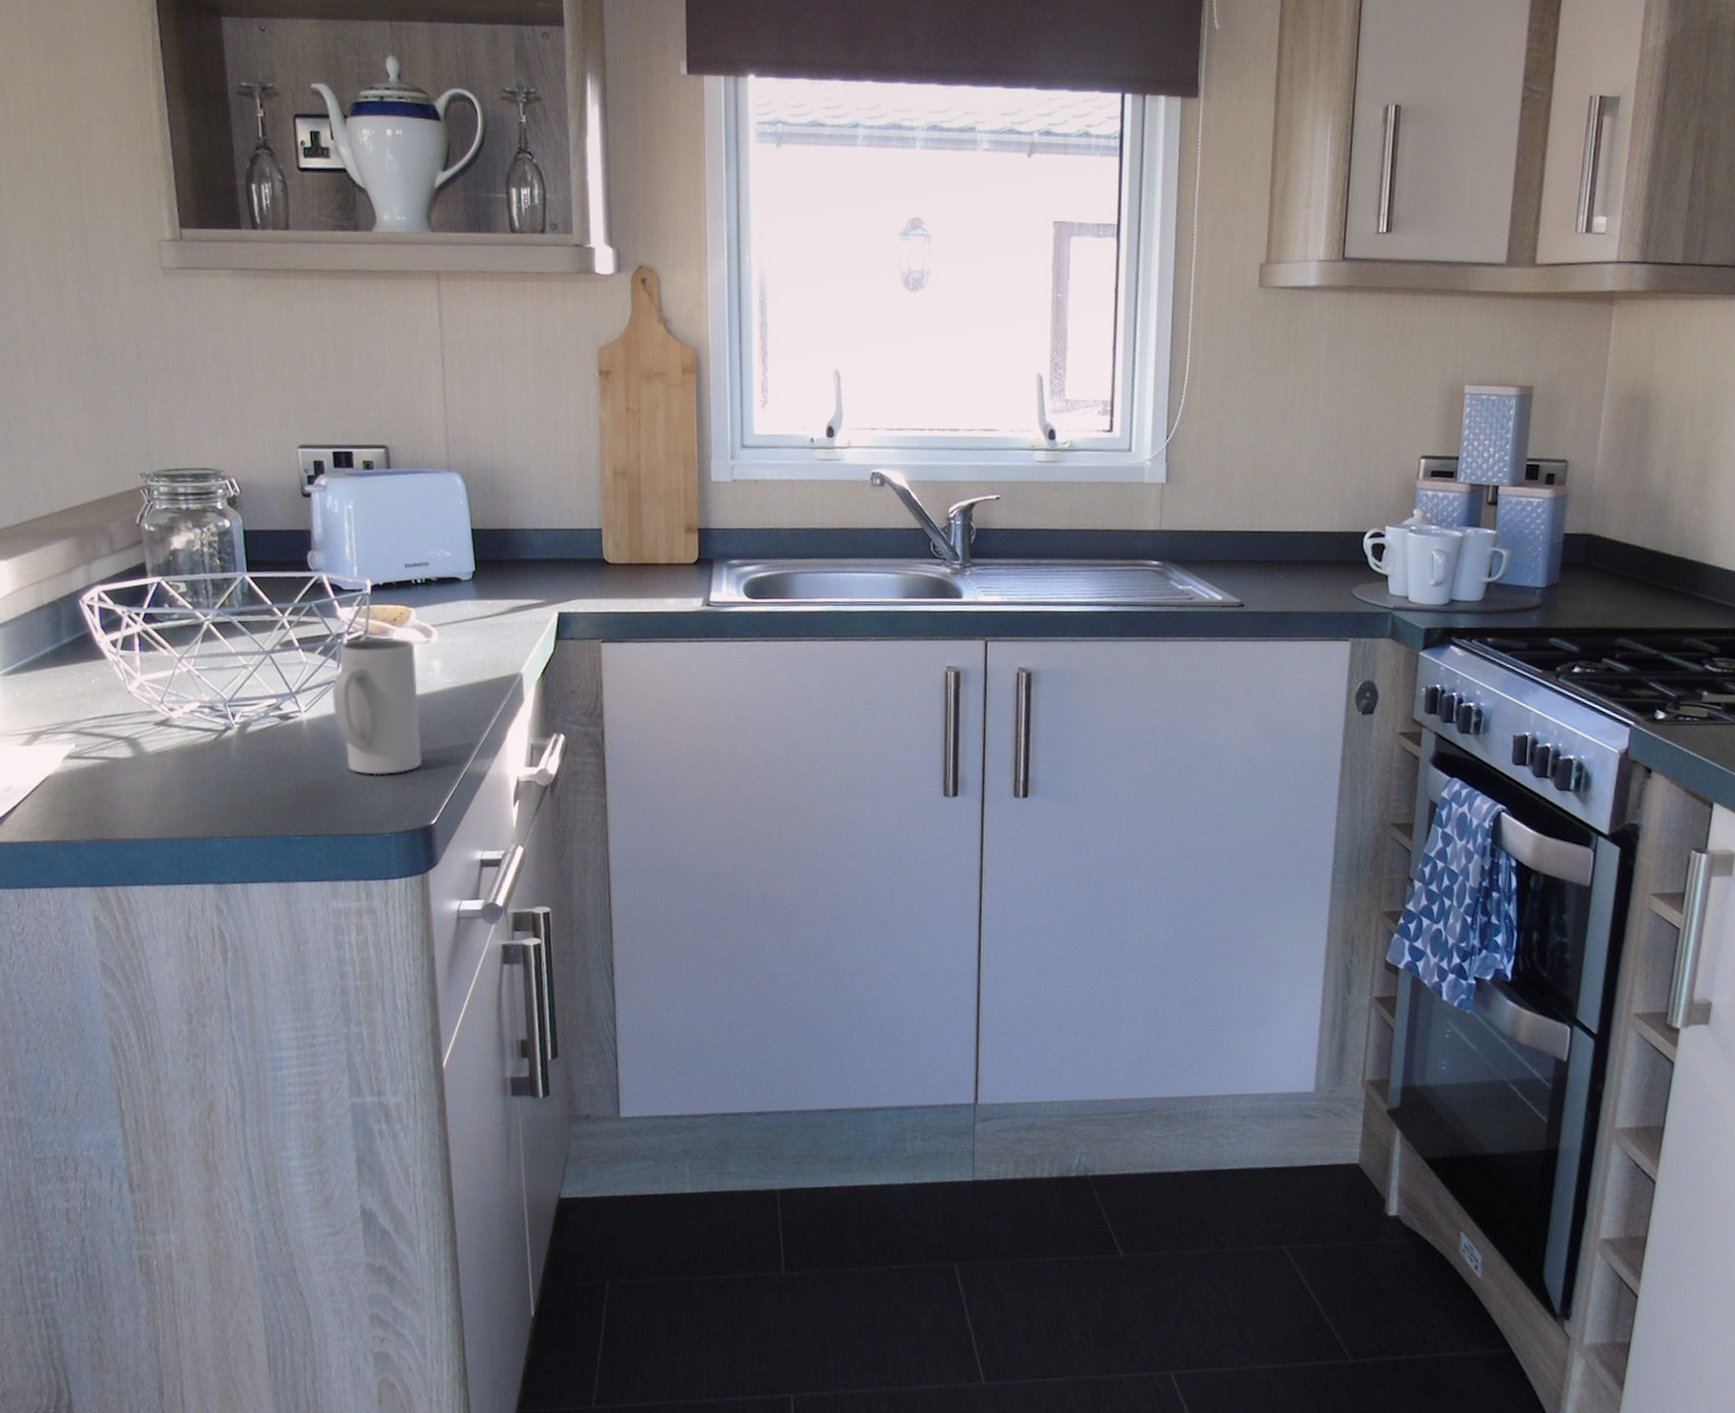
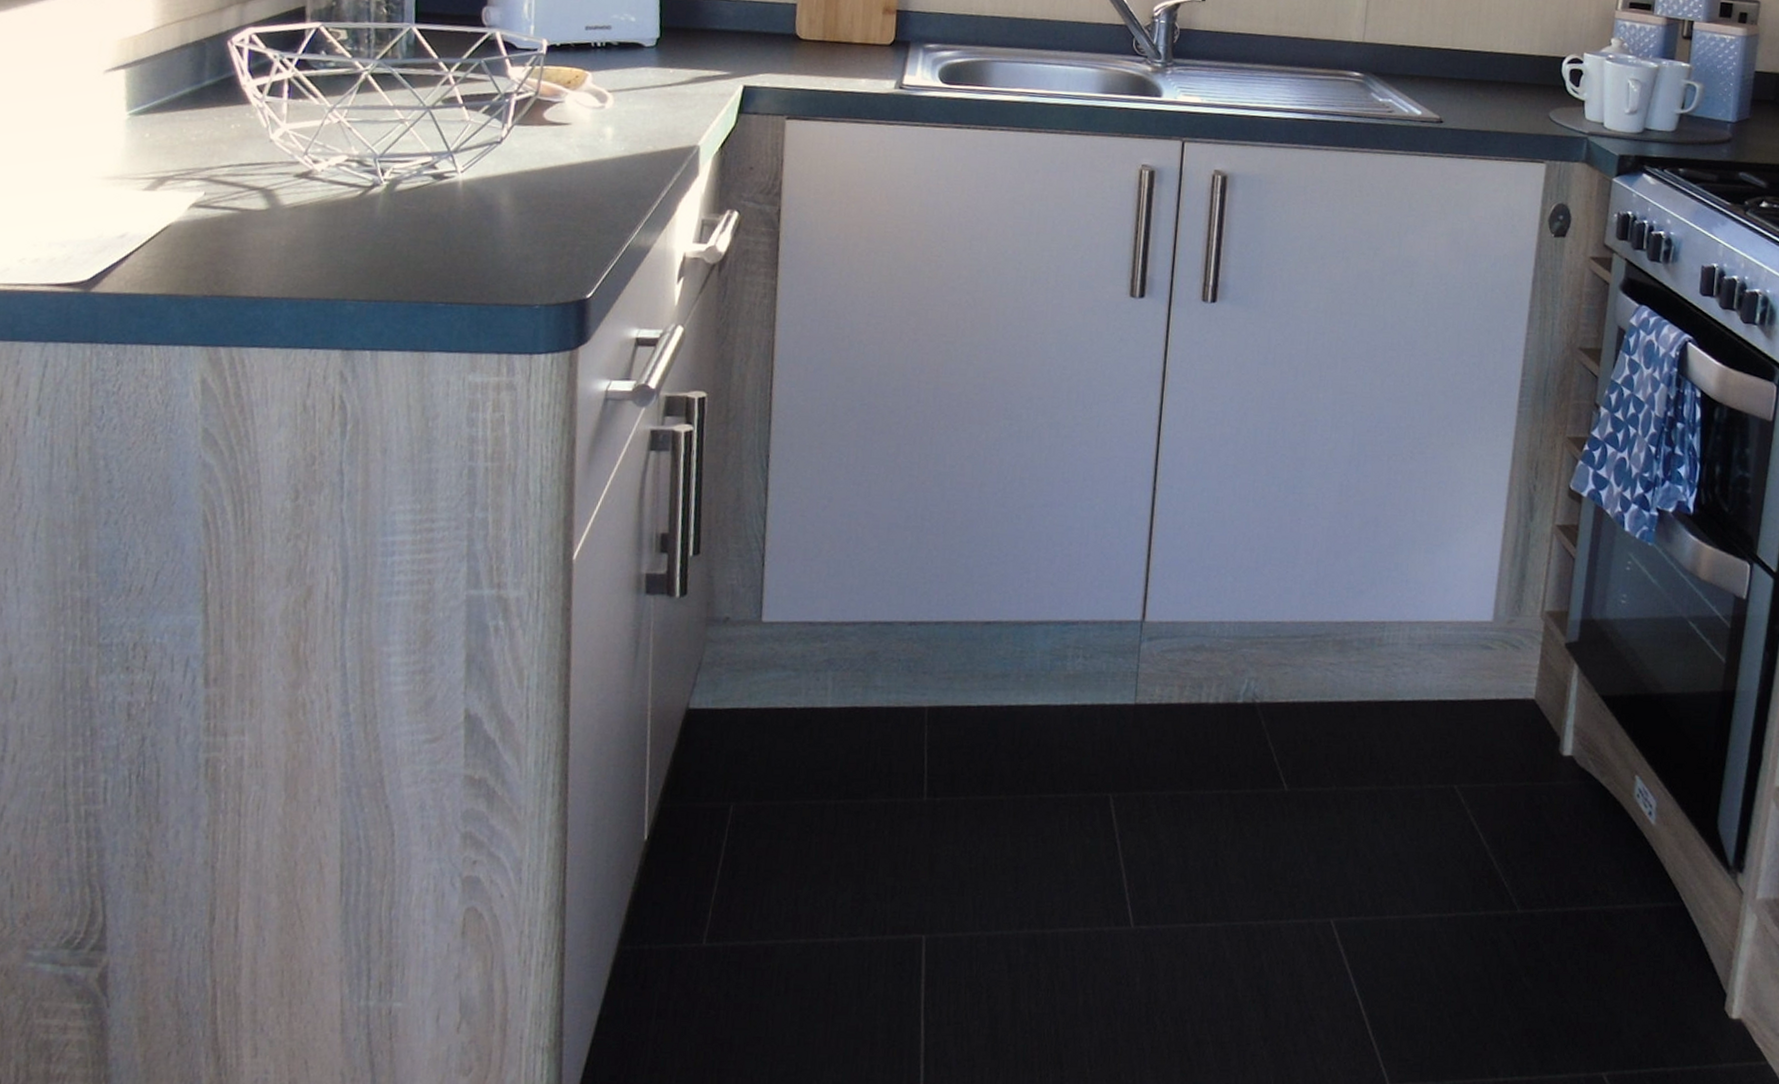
mug: present [332,637,423,775] -> none [492,99,588,243]

